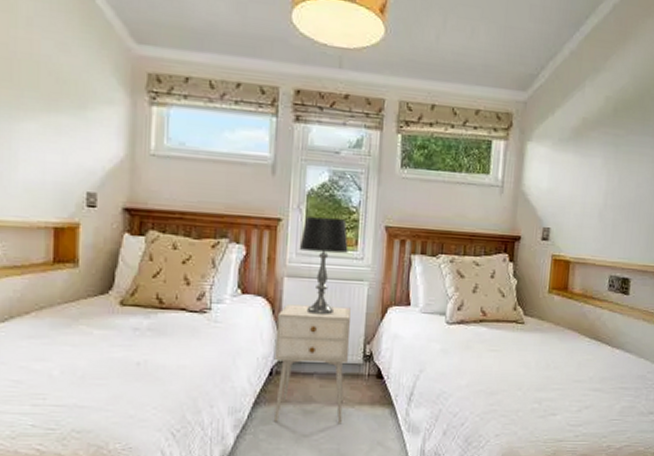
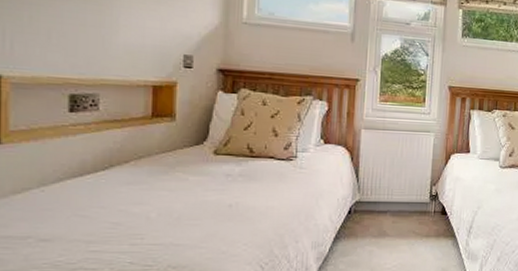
nightstand: present [274,304,351,424] -> none [353,152,419,254]
table lamp: present [299,217,349,315] -> none [374,78,417,162]

